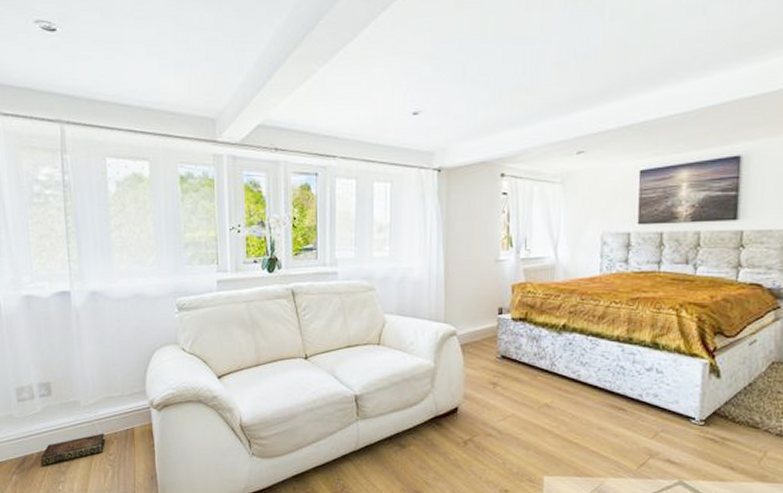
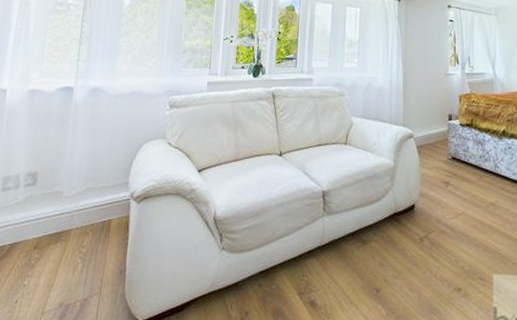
book: present [40,433,106,465] -> none [11,224,82,258]

